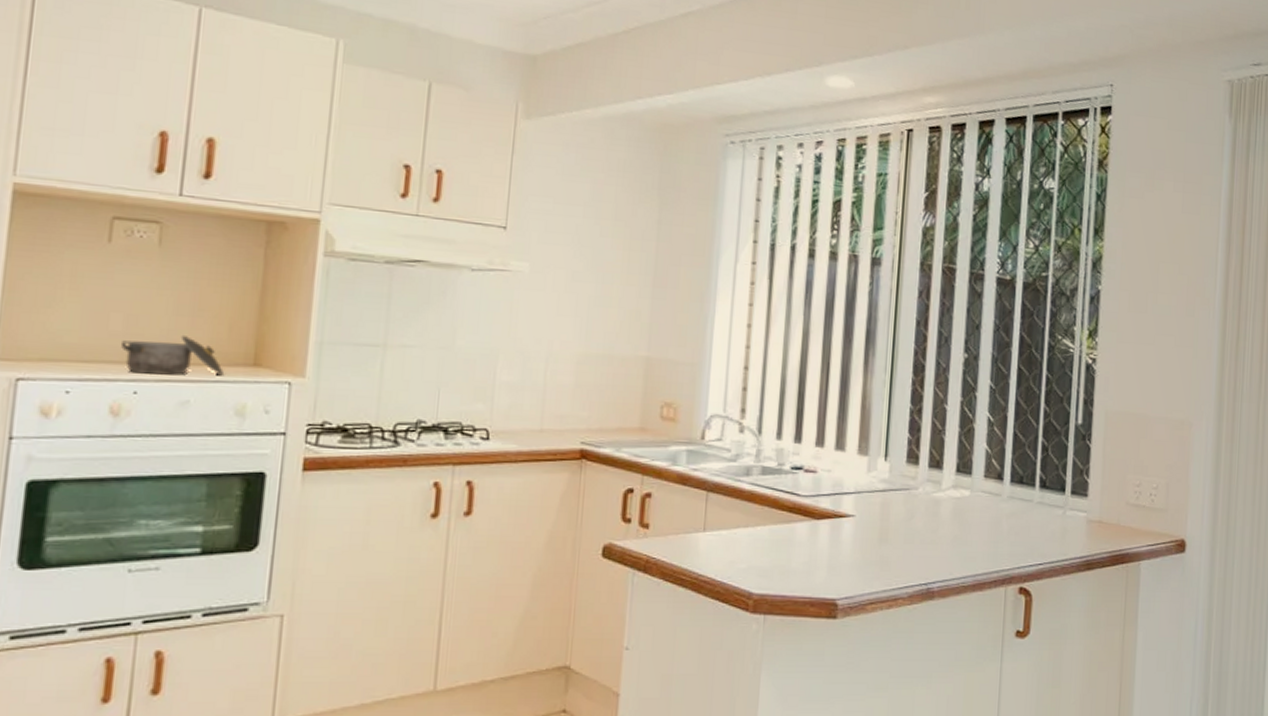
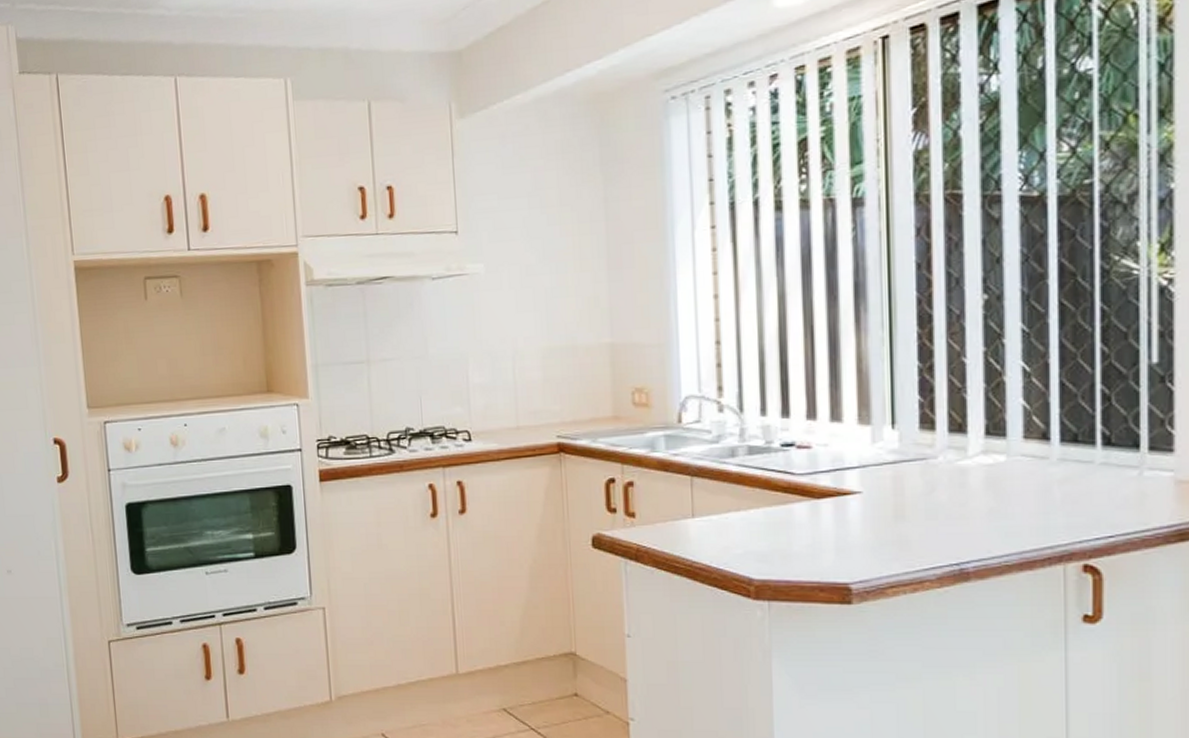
cooking pot: present [121,334,224,376] -> none [169,371,246,410]

